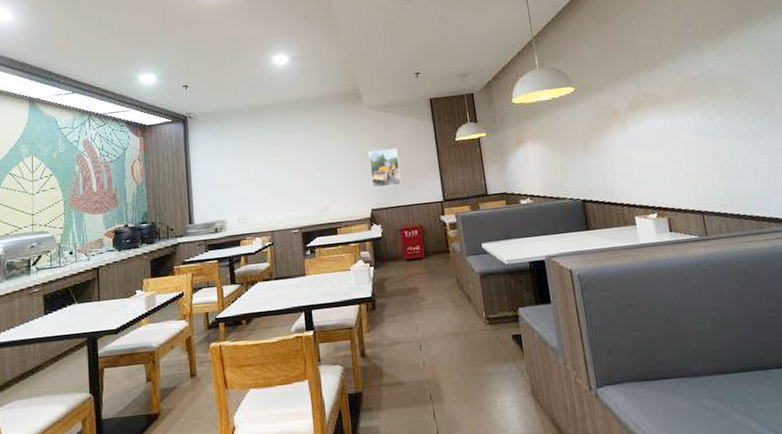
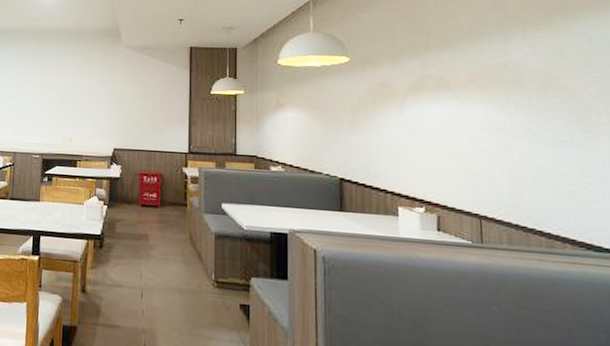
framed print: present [368,148,401,188] -> none [118,91,149,129]

